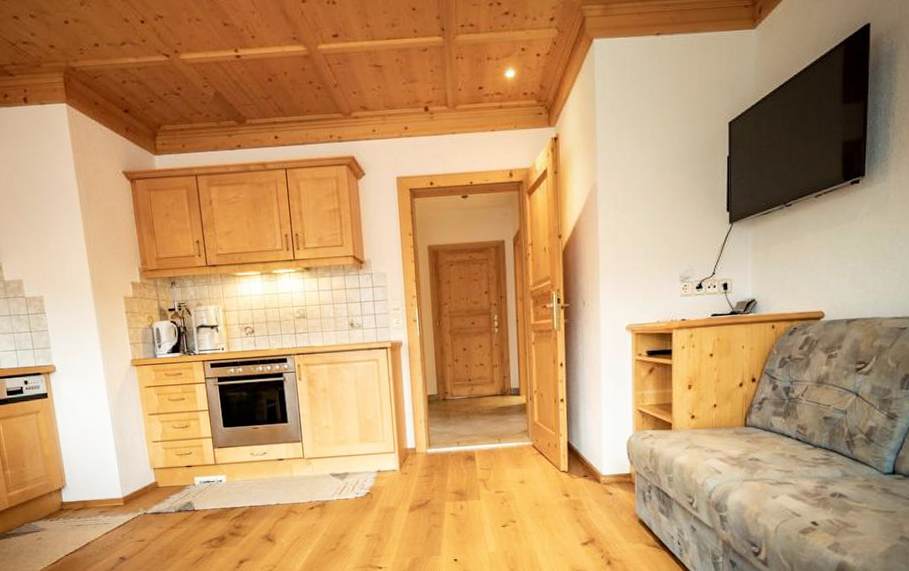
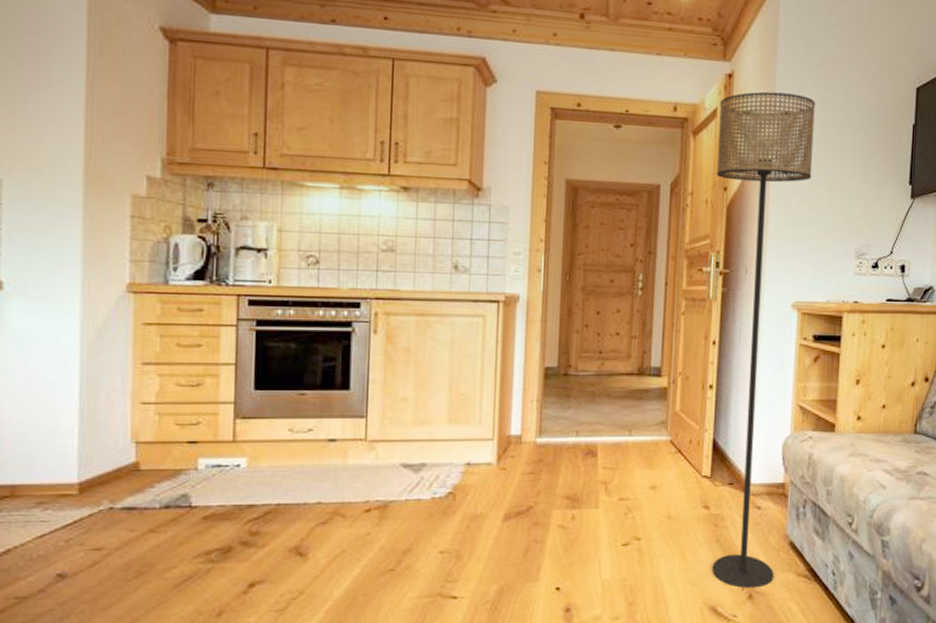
floor lamp: none [549,145,635,557] -> present [712,91,815,589]

